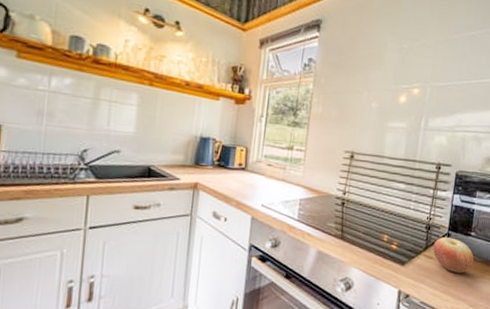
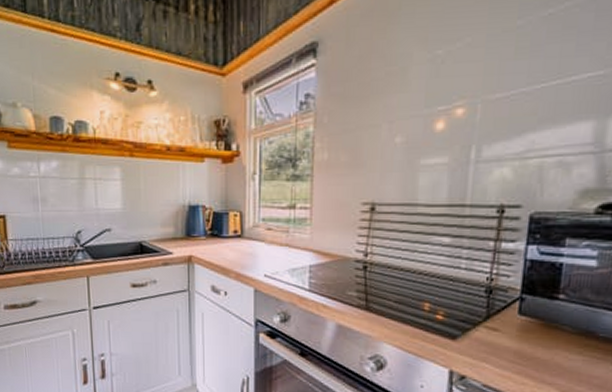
apple: present [433,237,474,273] -> none [498,303,565,349]

